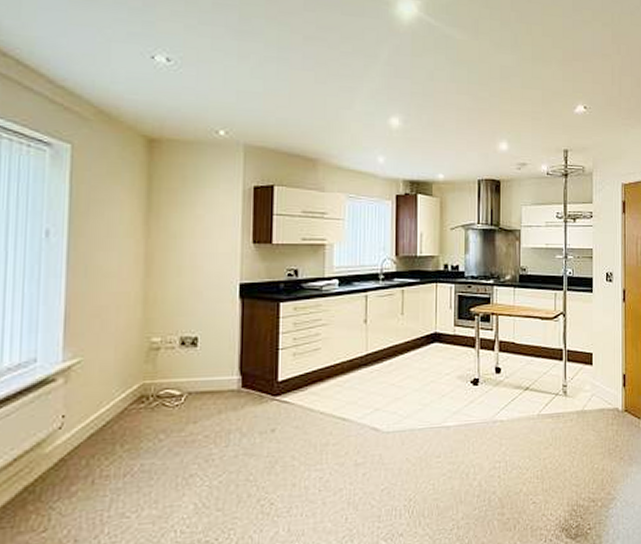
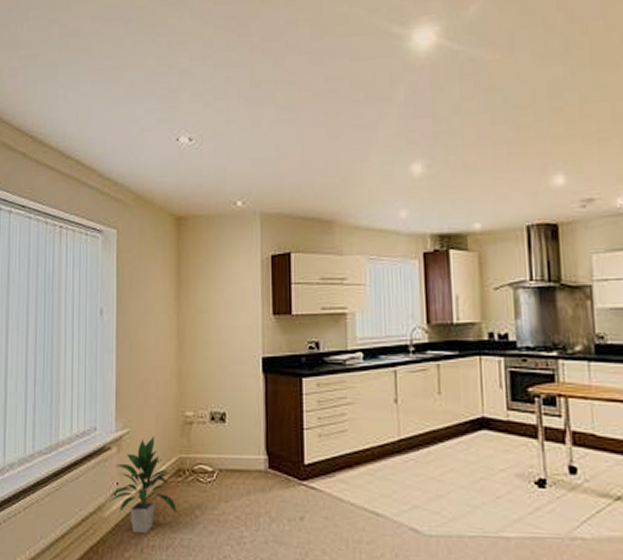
indoor plant: none [51,364,137,466] -> present [109,436,177,534]

